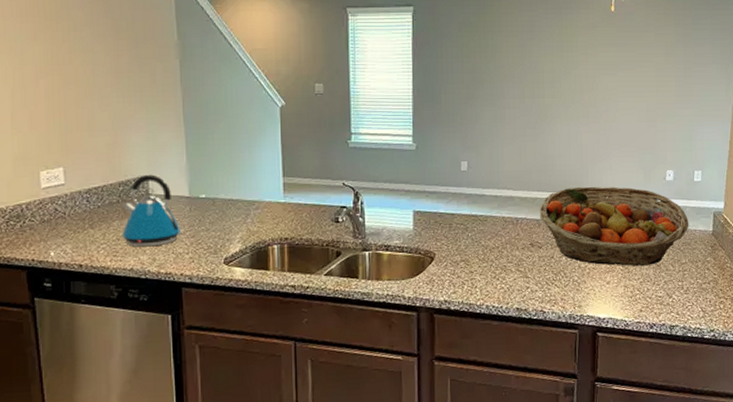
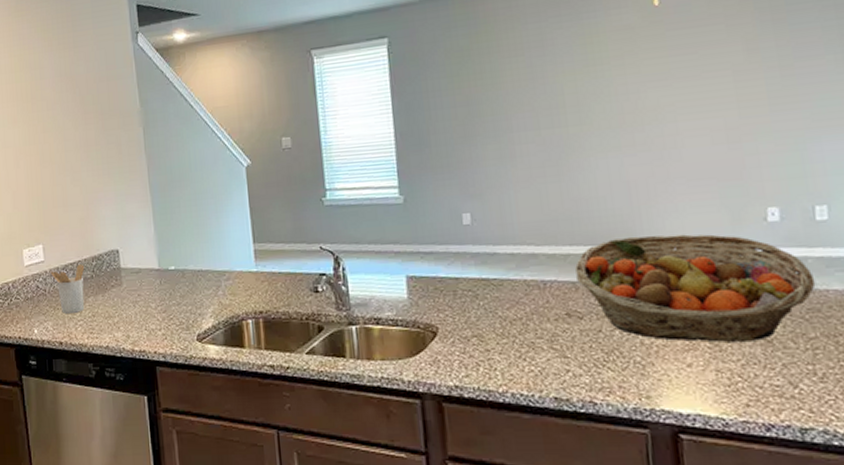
utensil holder: none [71,189,111,237] -> present [50,264,85,314]
kettle: present [122,174,183,247] -> none [96,247,155,324]

